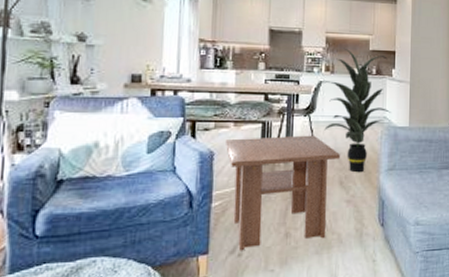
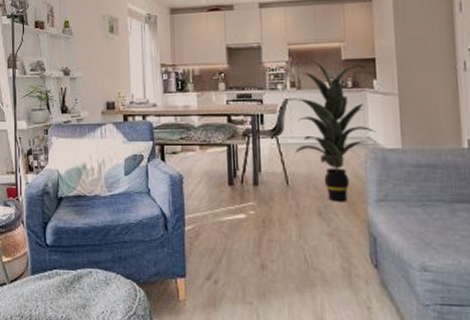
coffee table: present [226,135,340,251] -> none [193,158,316,278]

